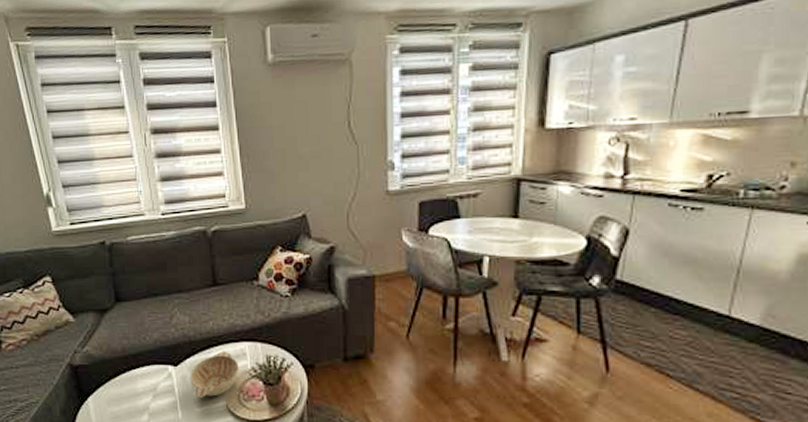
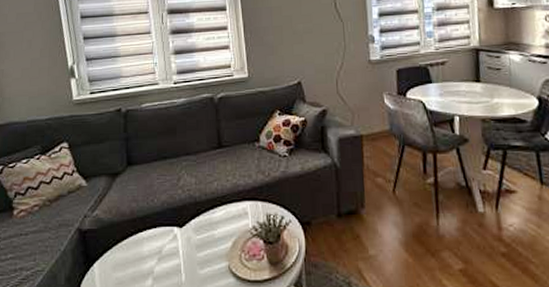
decorative bowl: present [190,351,239,398] -> none [194,211,241,259]

